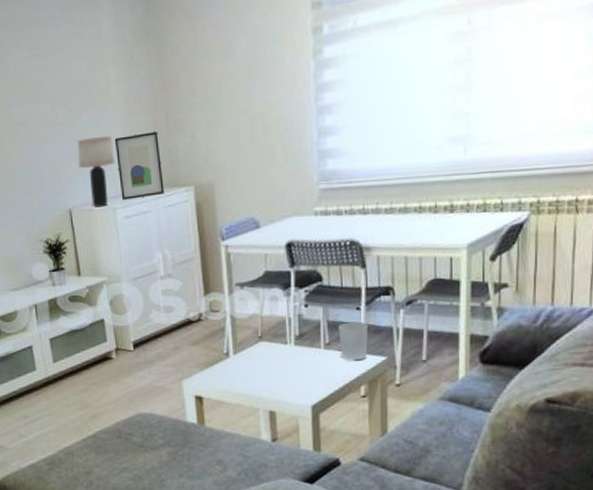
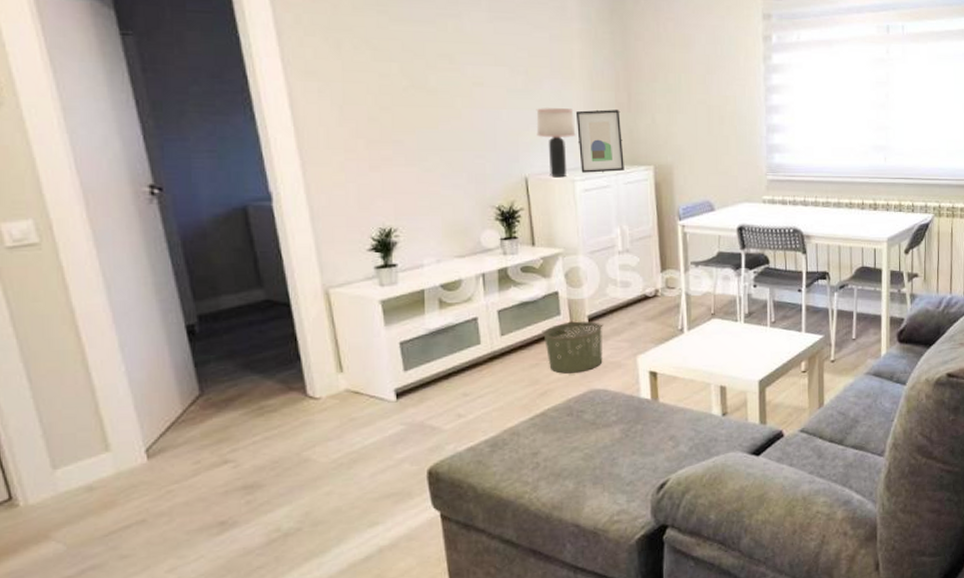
basket: none [90,346,149,398] -> present [541,321,603,374]
candle holder: present [338,321,369,361] -> none [783,302,808,339]

